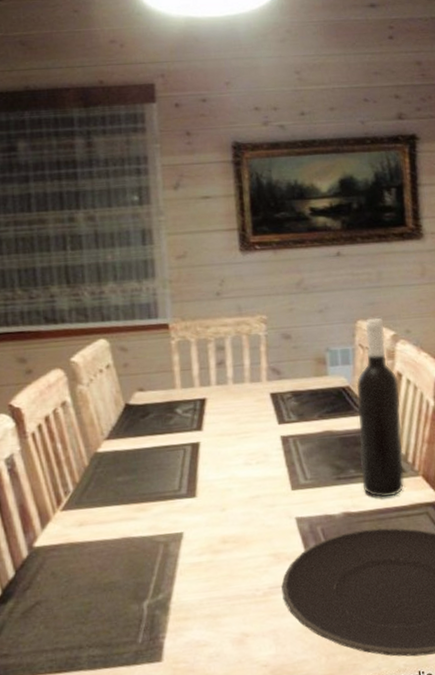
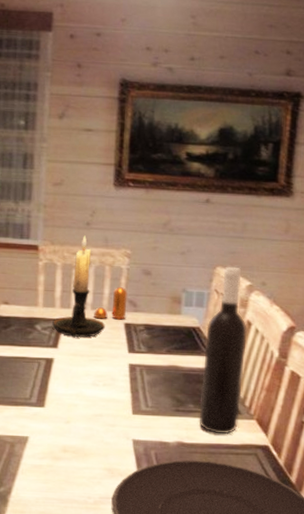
candle holder: none [193,306,250,417] -> present [52,235,105,338]
pepper shaker: none [236,355,270,393] -> present [94,287,128,320]

